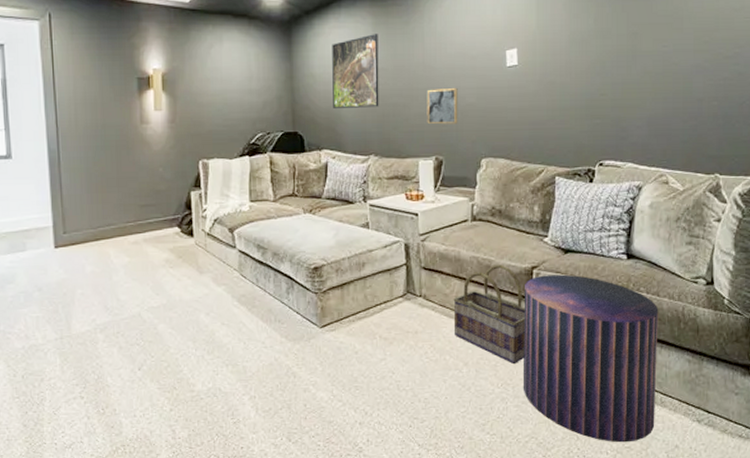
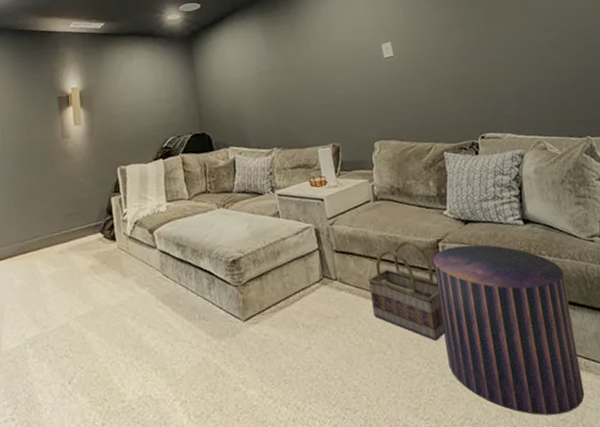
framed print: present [332,34,379,108] -> none [228,40,276,109]
wall art: present [427,87,458,125] -> none [318,80,349,115]

